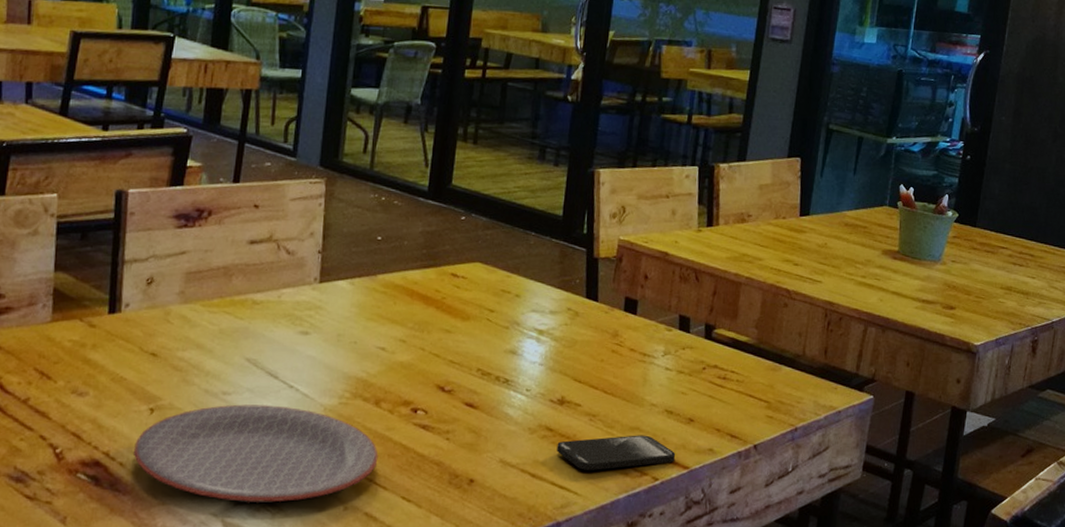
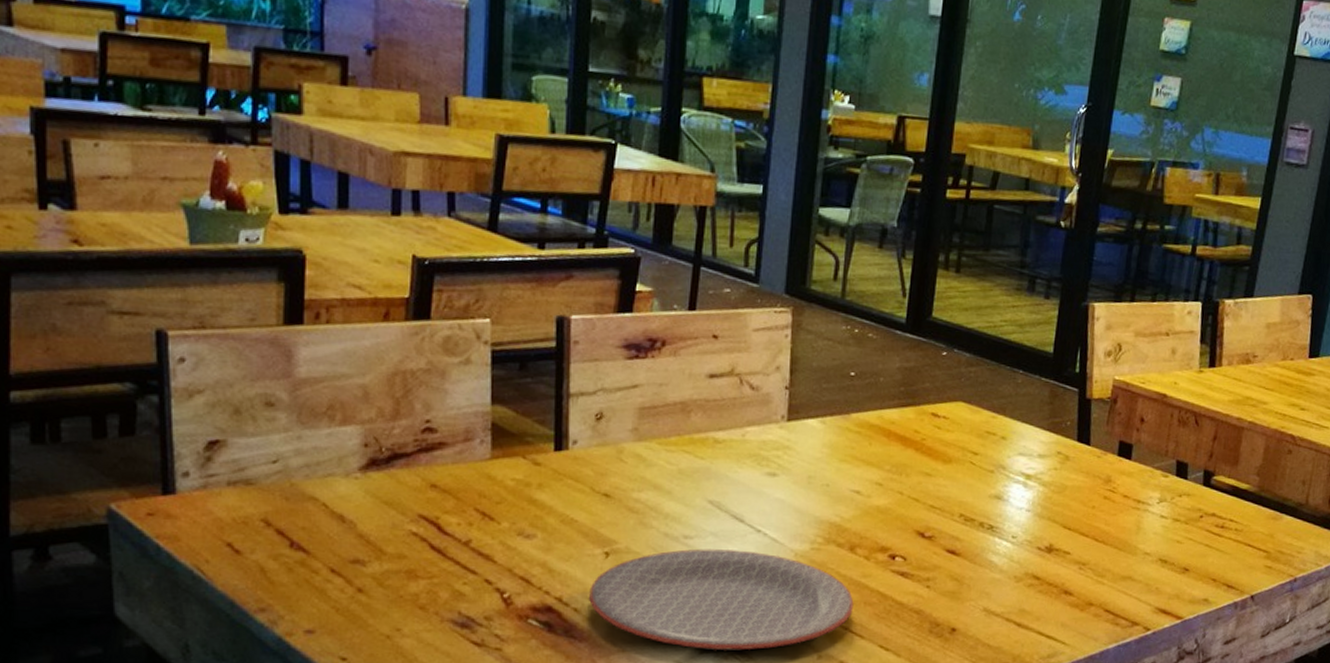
smartphone: present [556,435,676,470] -> none [1044,584,1169,620]

